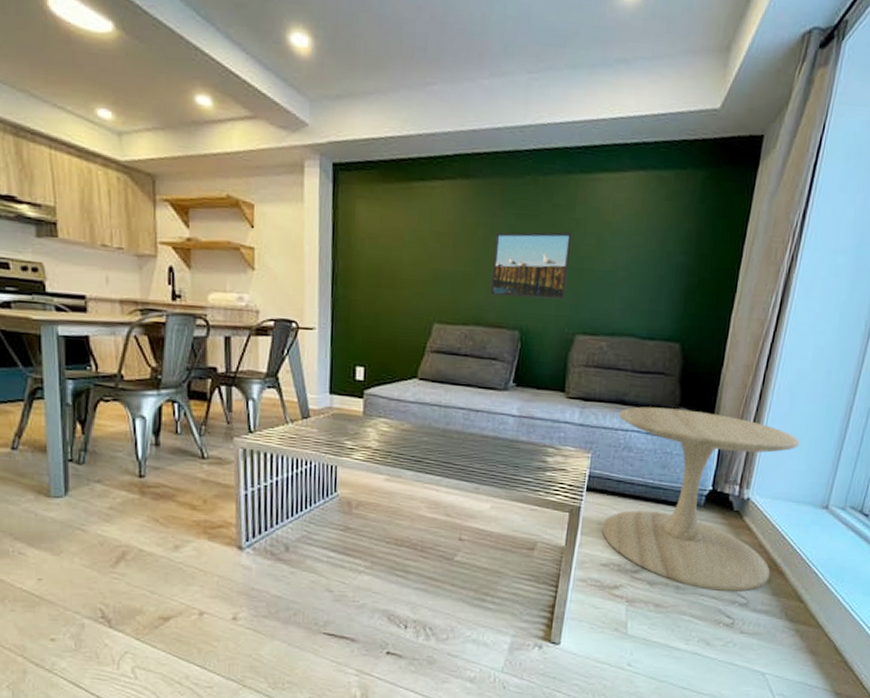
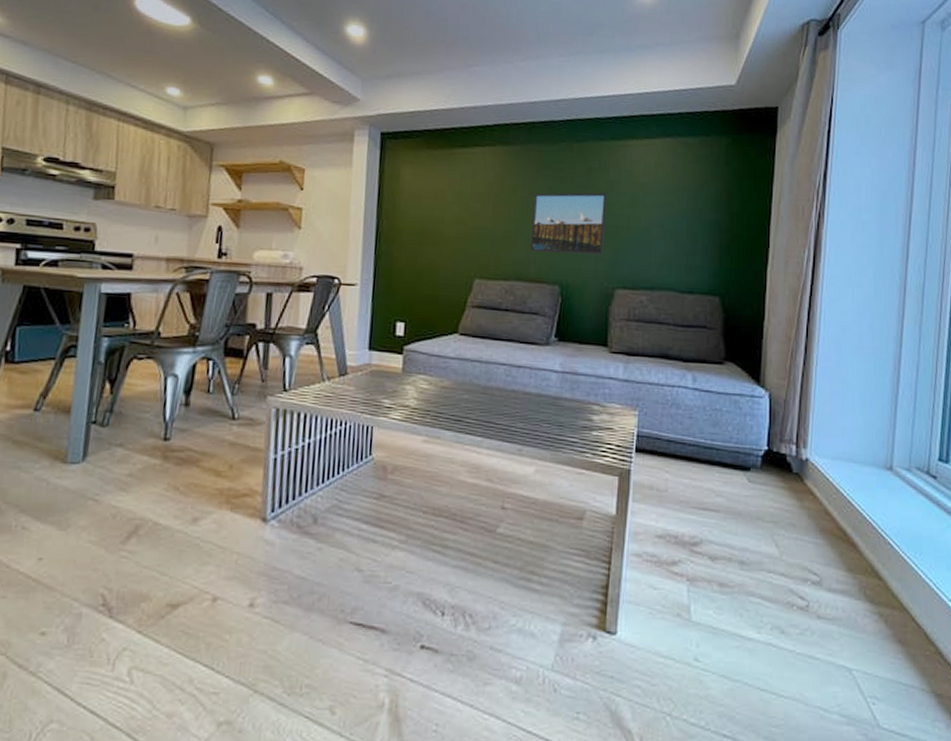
side table: present [602,406,800,592] -> none [655,361,853,567]

